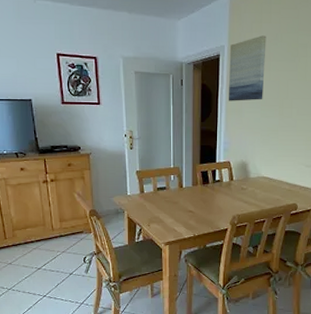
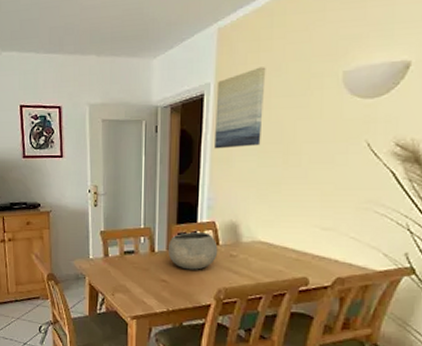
bowl: none [194,171,232,201] -> present [168,232,218,270]

